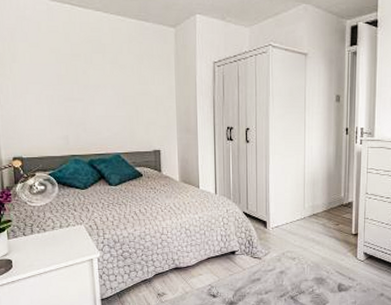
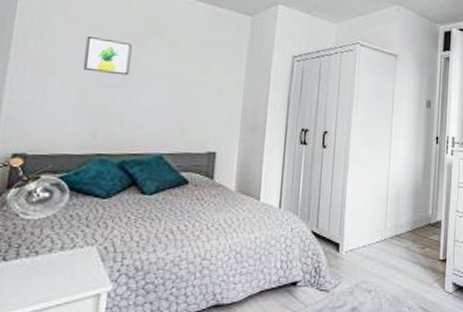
wall art: none [47,58,84,90] -> present [83,37,132,76]

